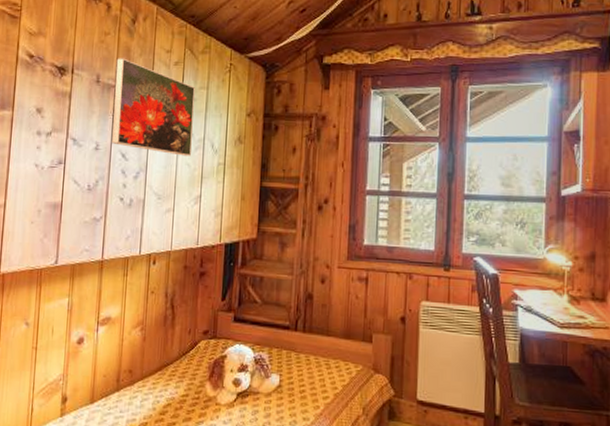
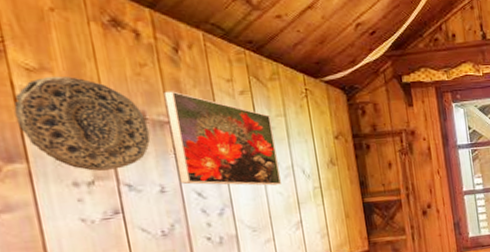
decorative plate: none [14,39,99,124] -> present [14,75,151,171]

